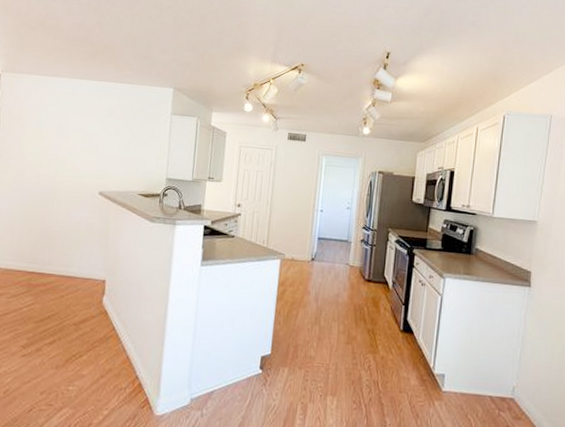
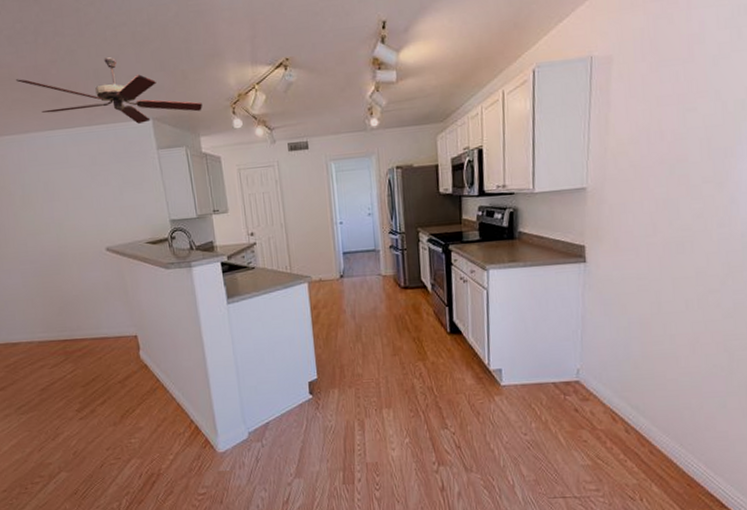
ceiling fan: none [60,30,221,91] -> present [15,57,202,124]

